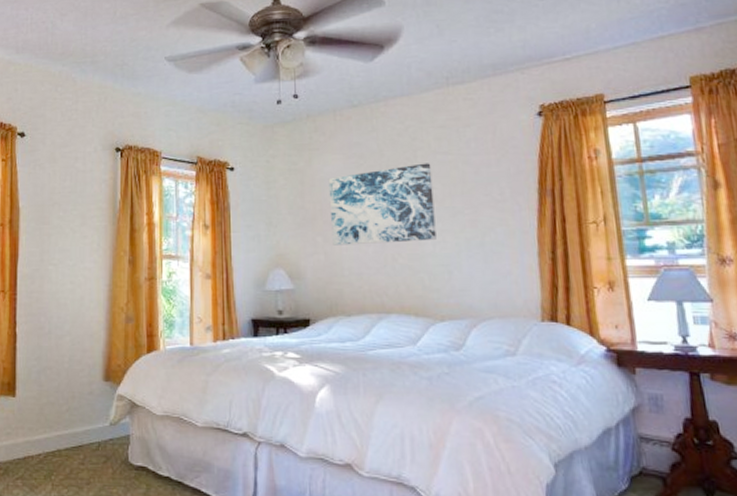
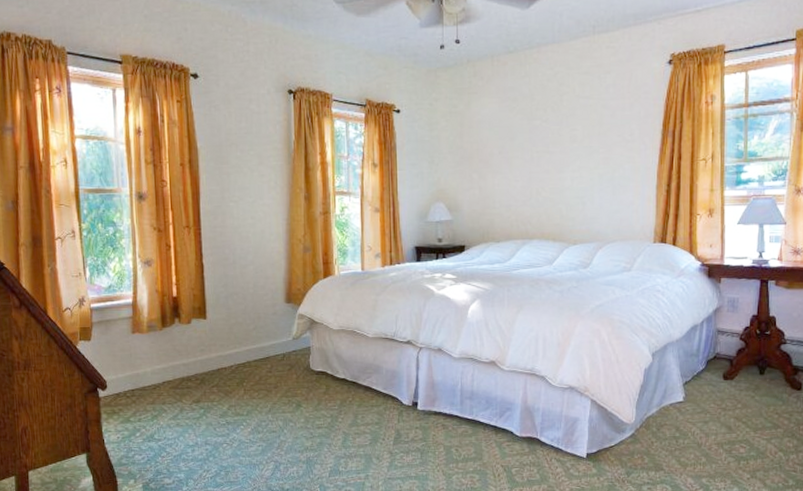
wall art: present [328,163,436,246] -> none [484,107,575,181]

